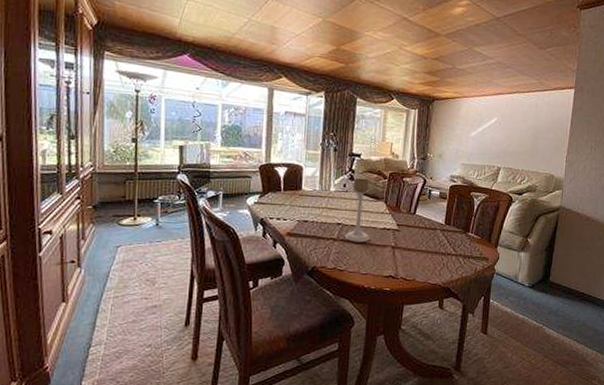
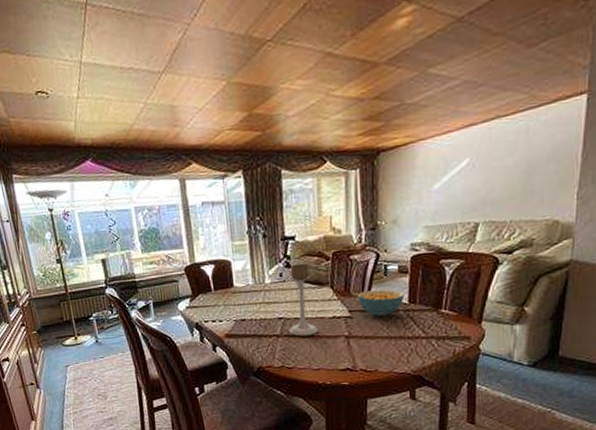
cereal bowl: none [405,209,442,233] -> present [356,289,405,317]

